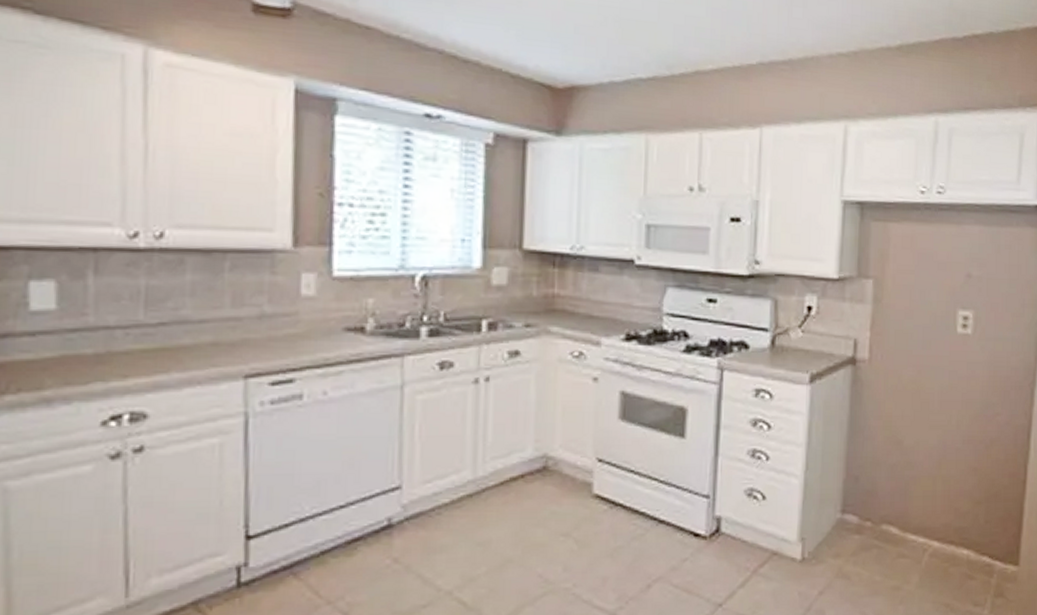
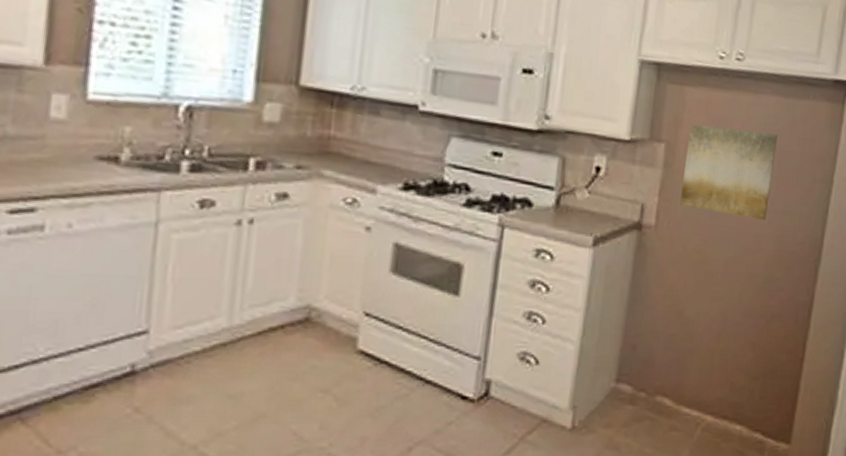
wall art: none [892,258,984,348] -> present [680,123,778,221]

